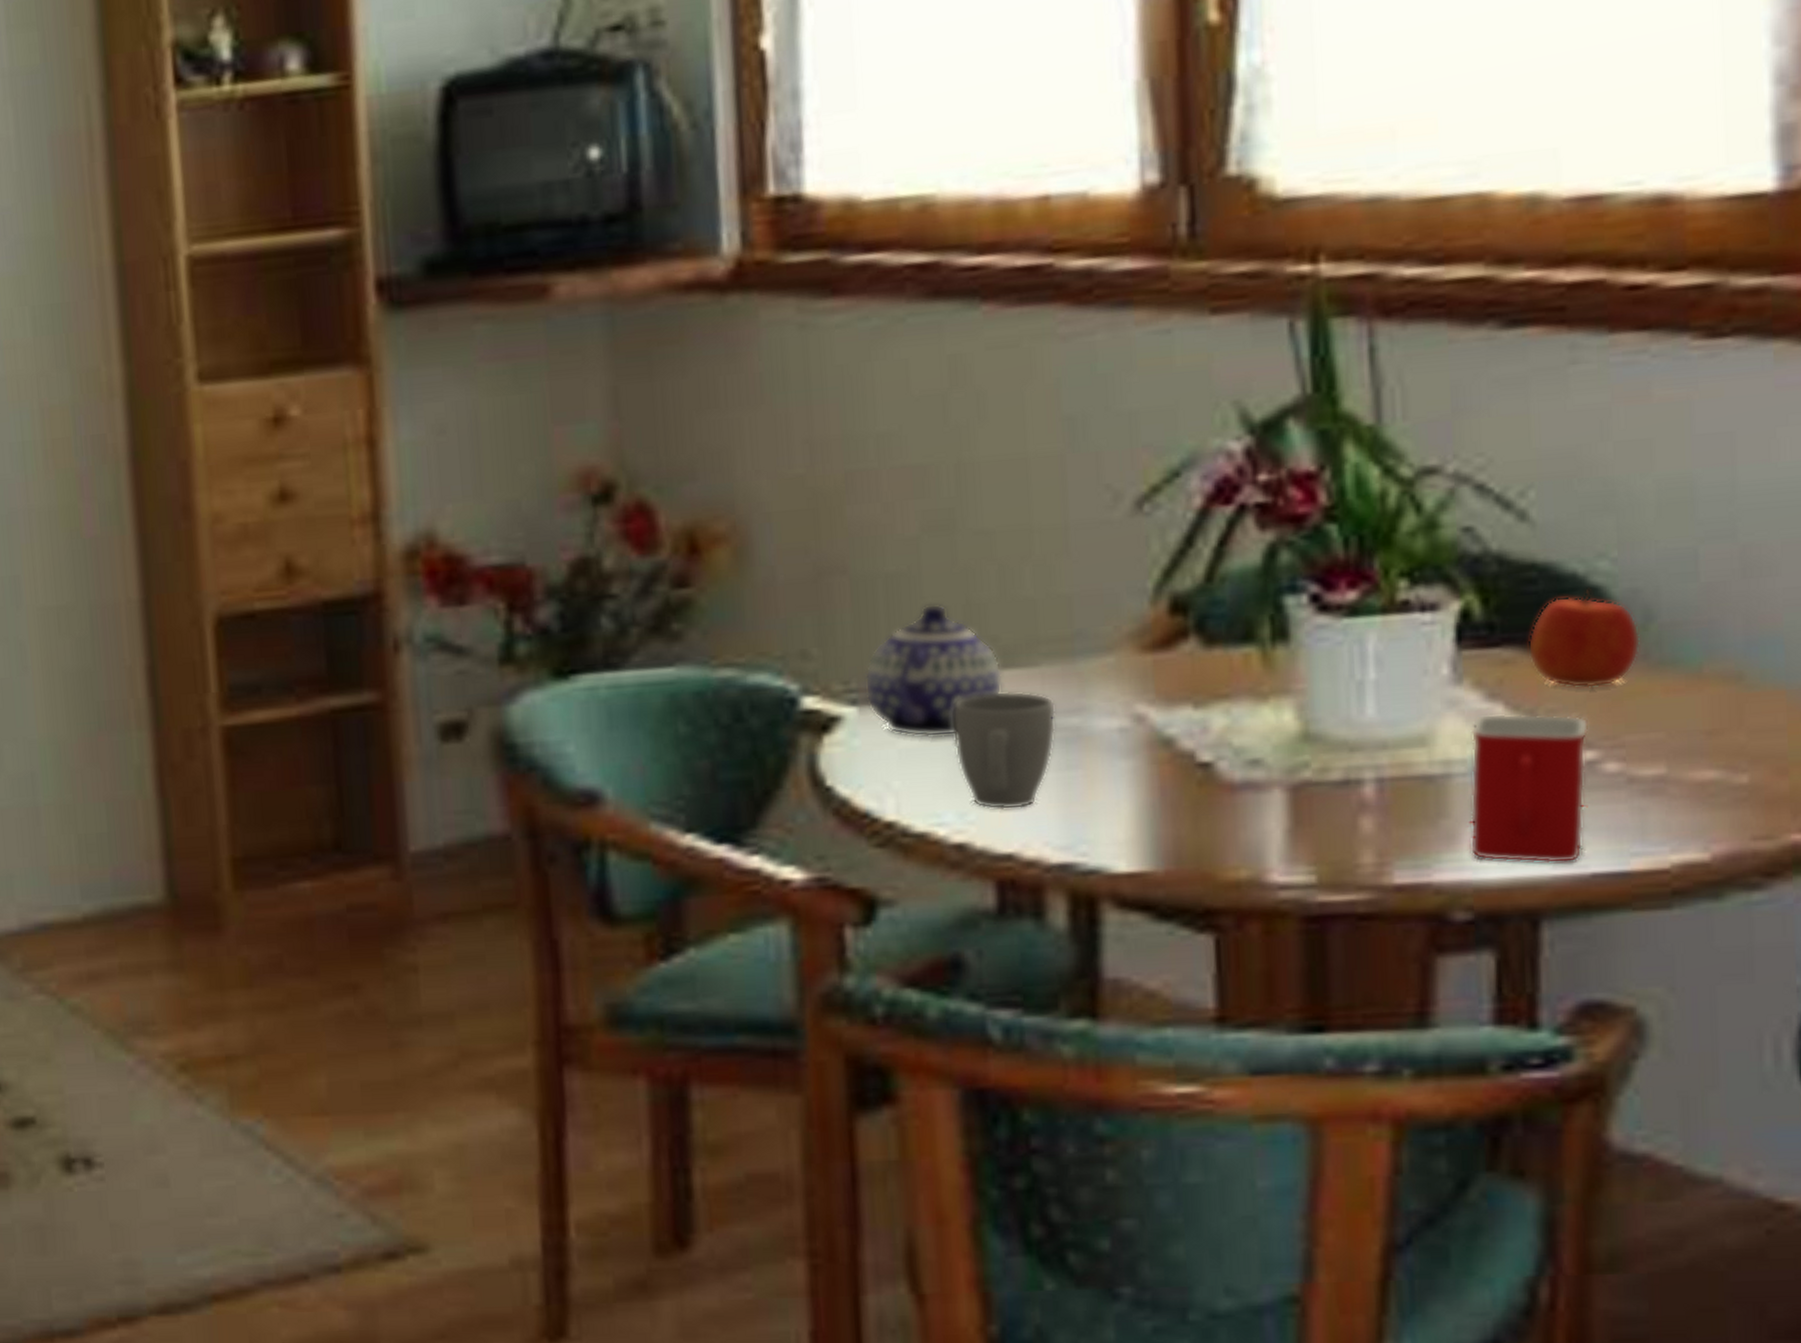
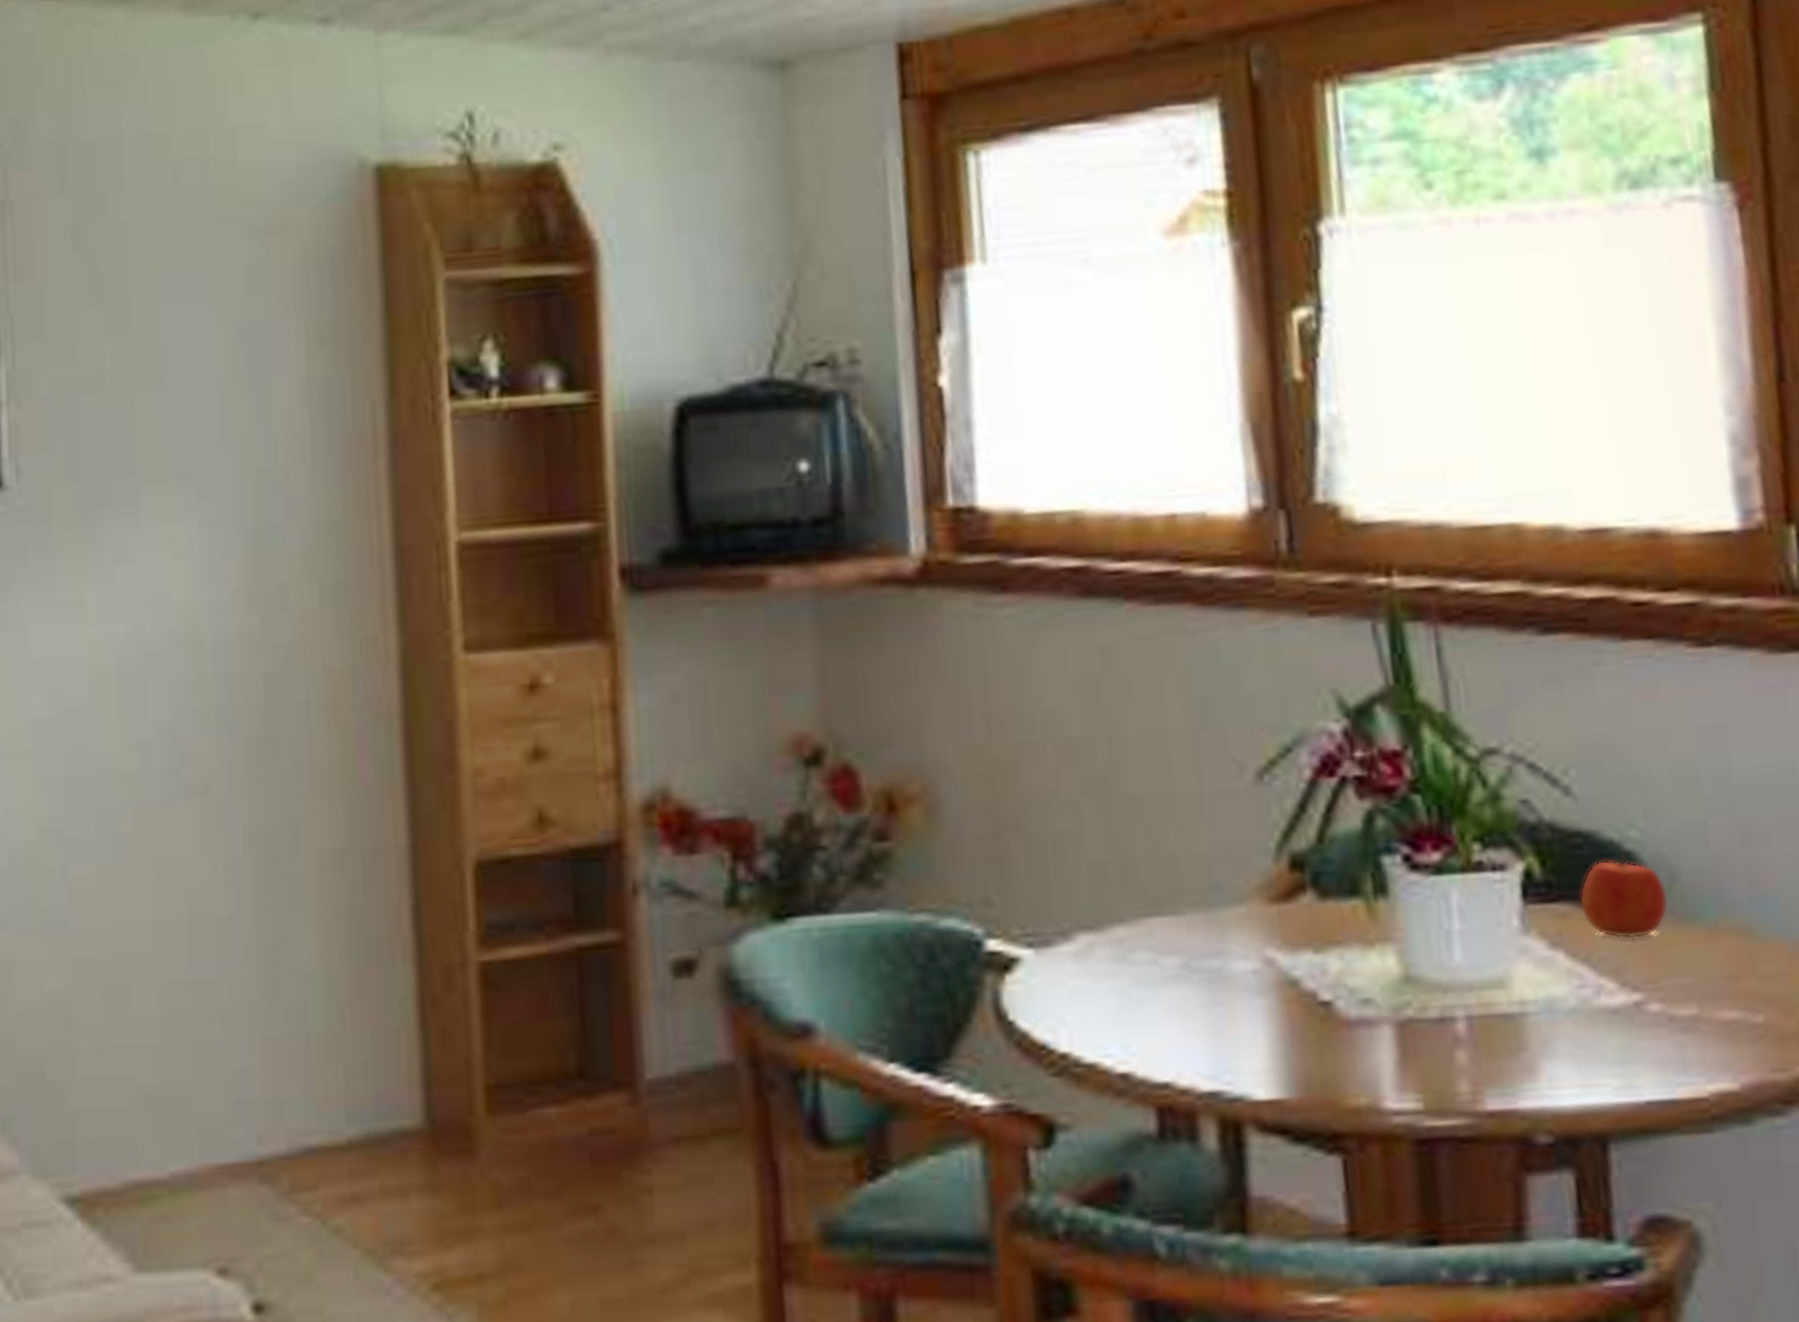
teapot: present [864,603,1002,738] -> none [1038,858,1155,977]
mug: present [951,691,1056,810] -> none [1113,936,1201,1043]
mug: present [1469,713,1589,864] -> none [1539,960,1638,1093]

